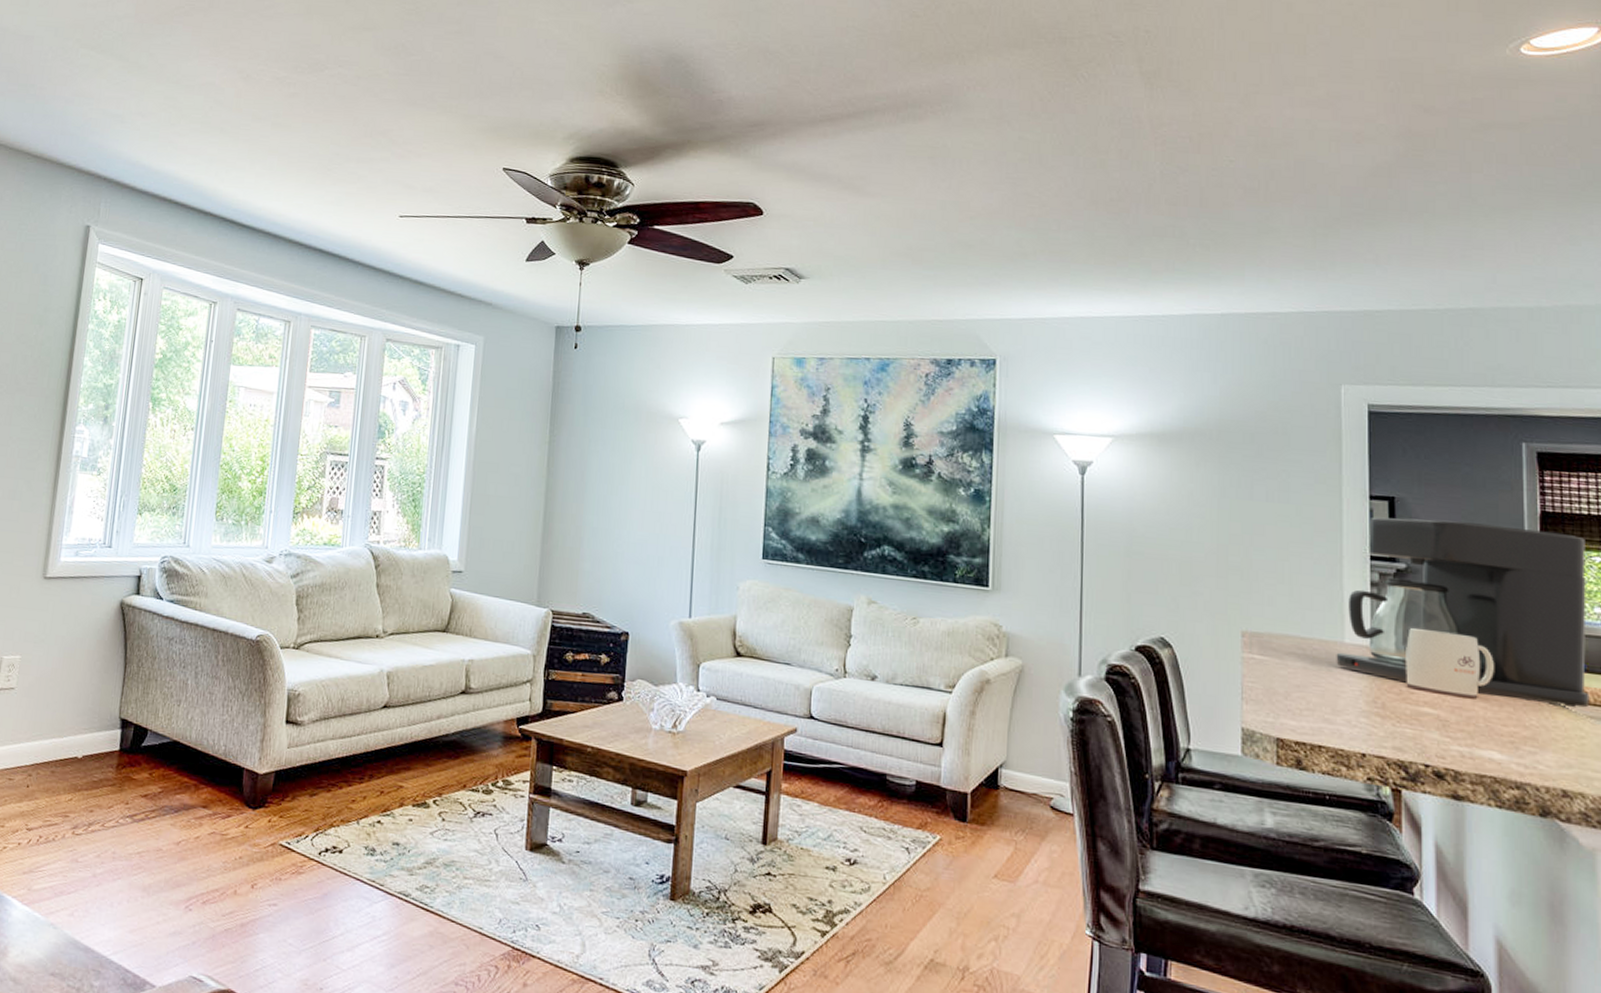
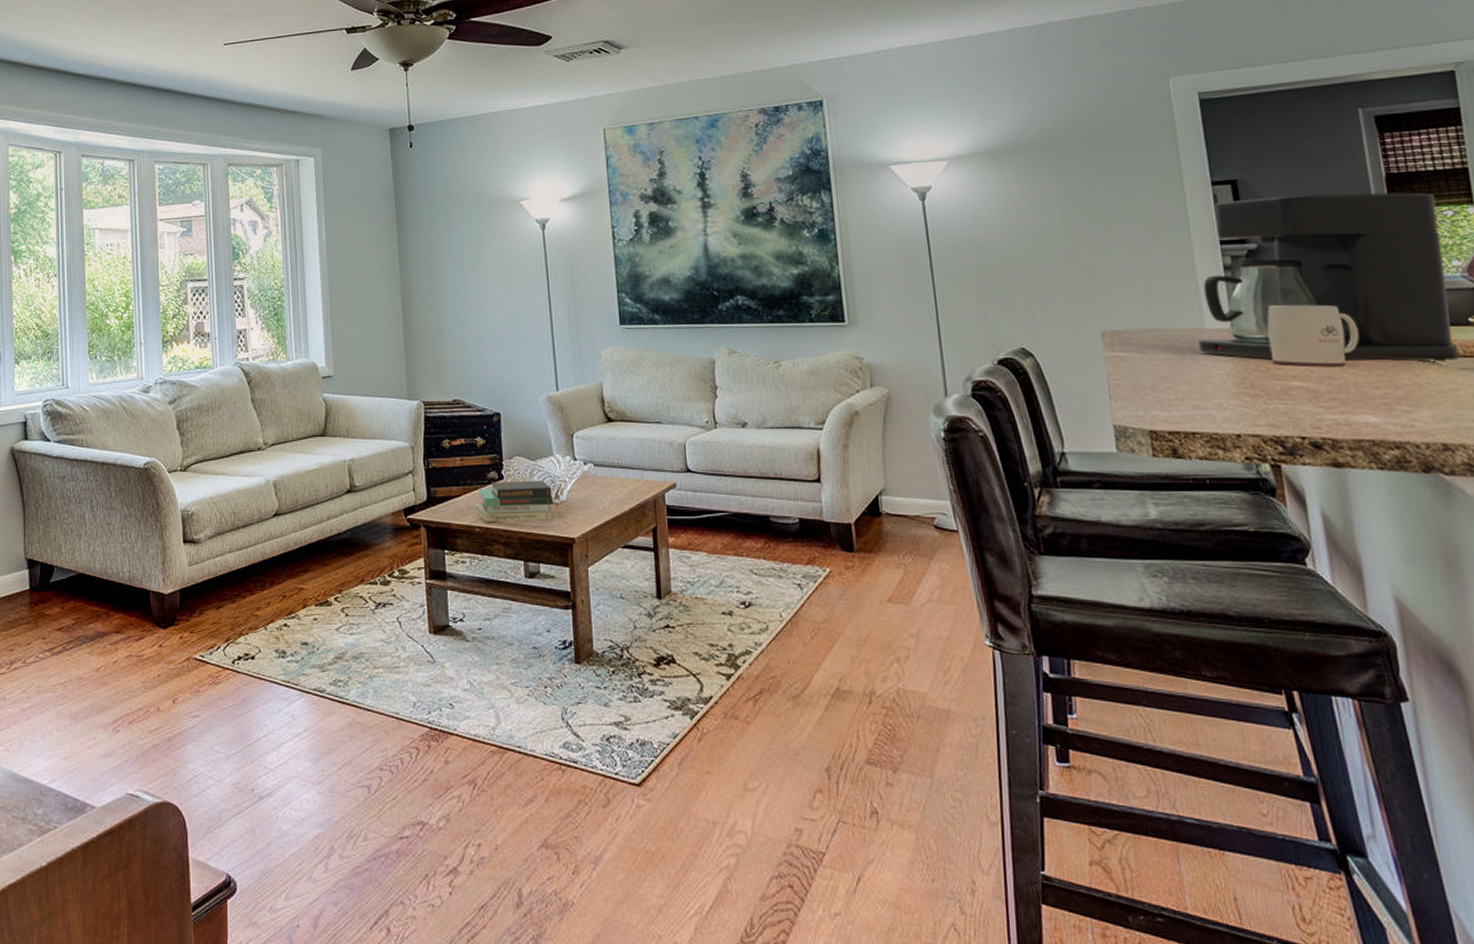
books: none [590,702,671,749] -> present [475,480,553,522]

